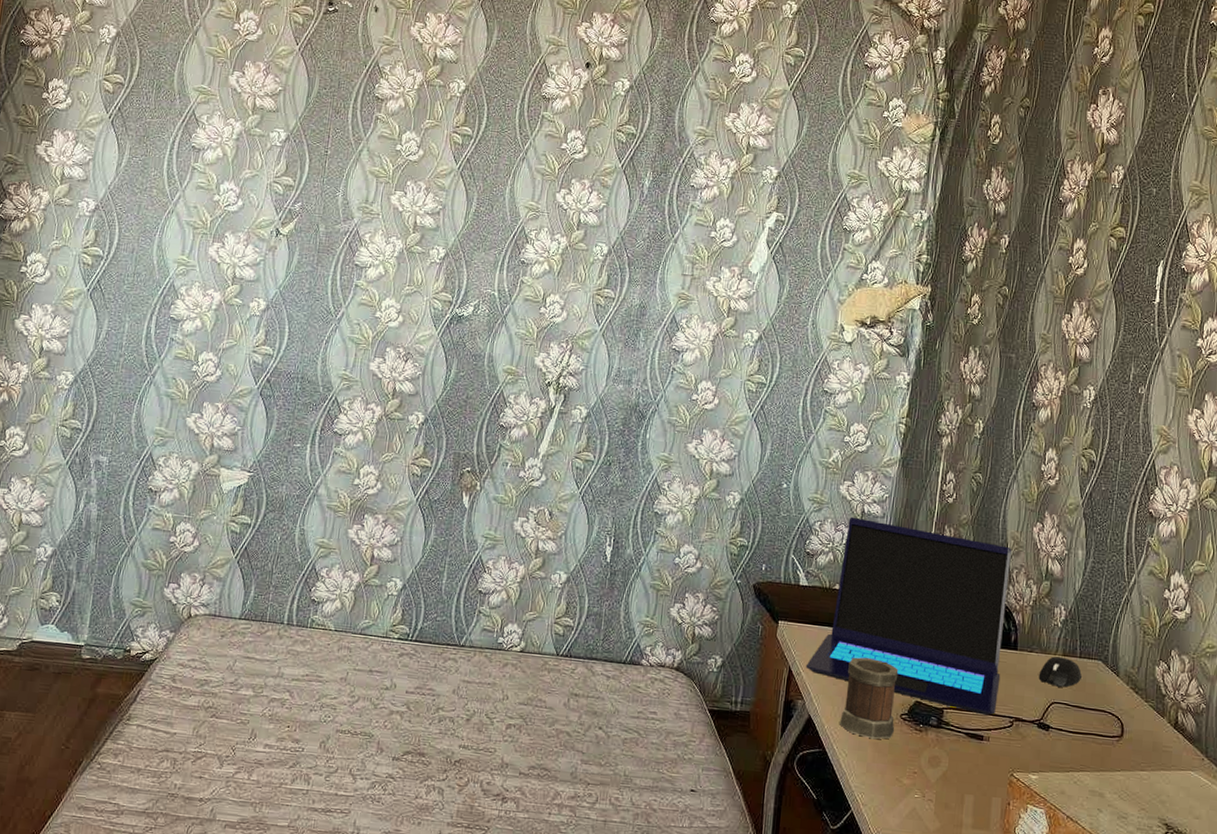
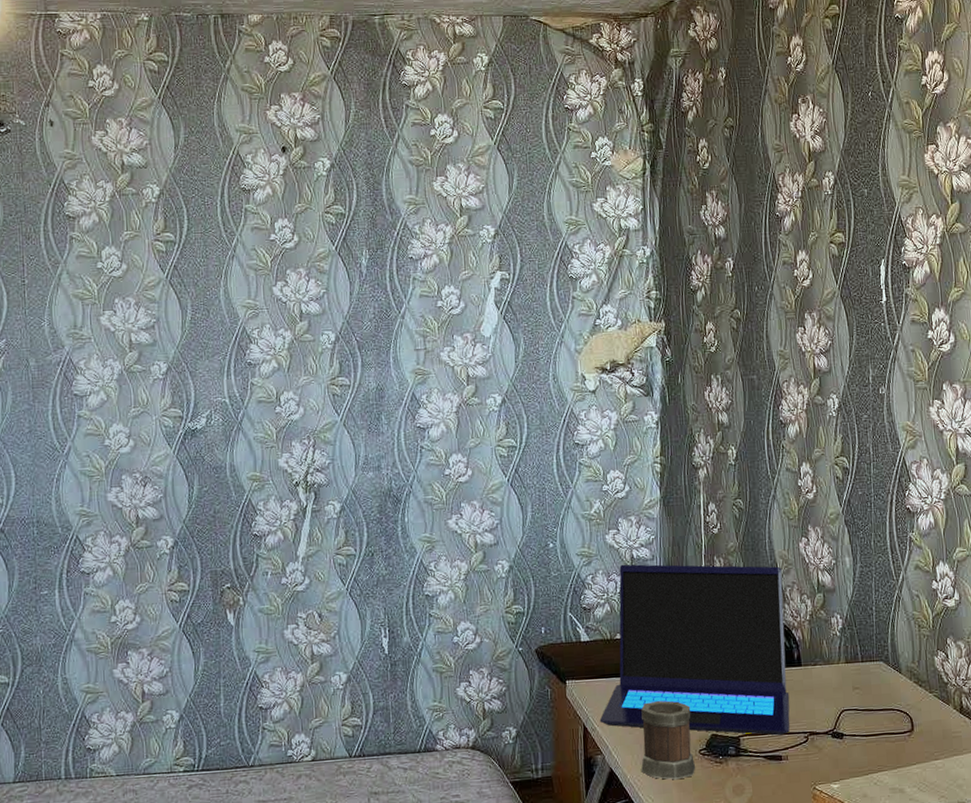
mouse: present [1038,656,1083,688] -> none [825,664,867,694]

